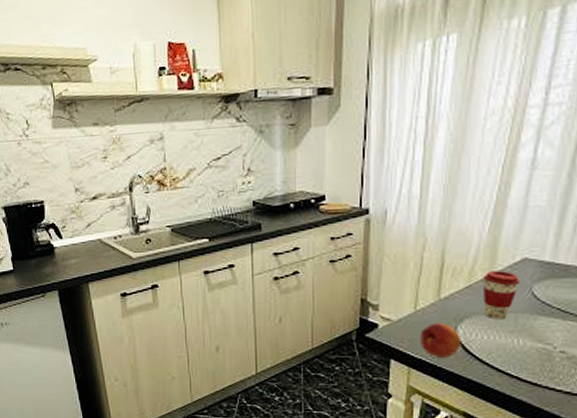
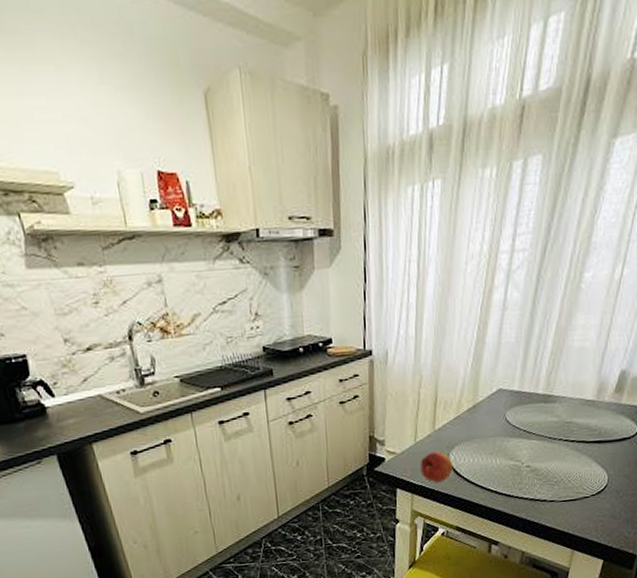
coffee cup: present [483,271,521,320] -> none [469,401,497,445]

